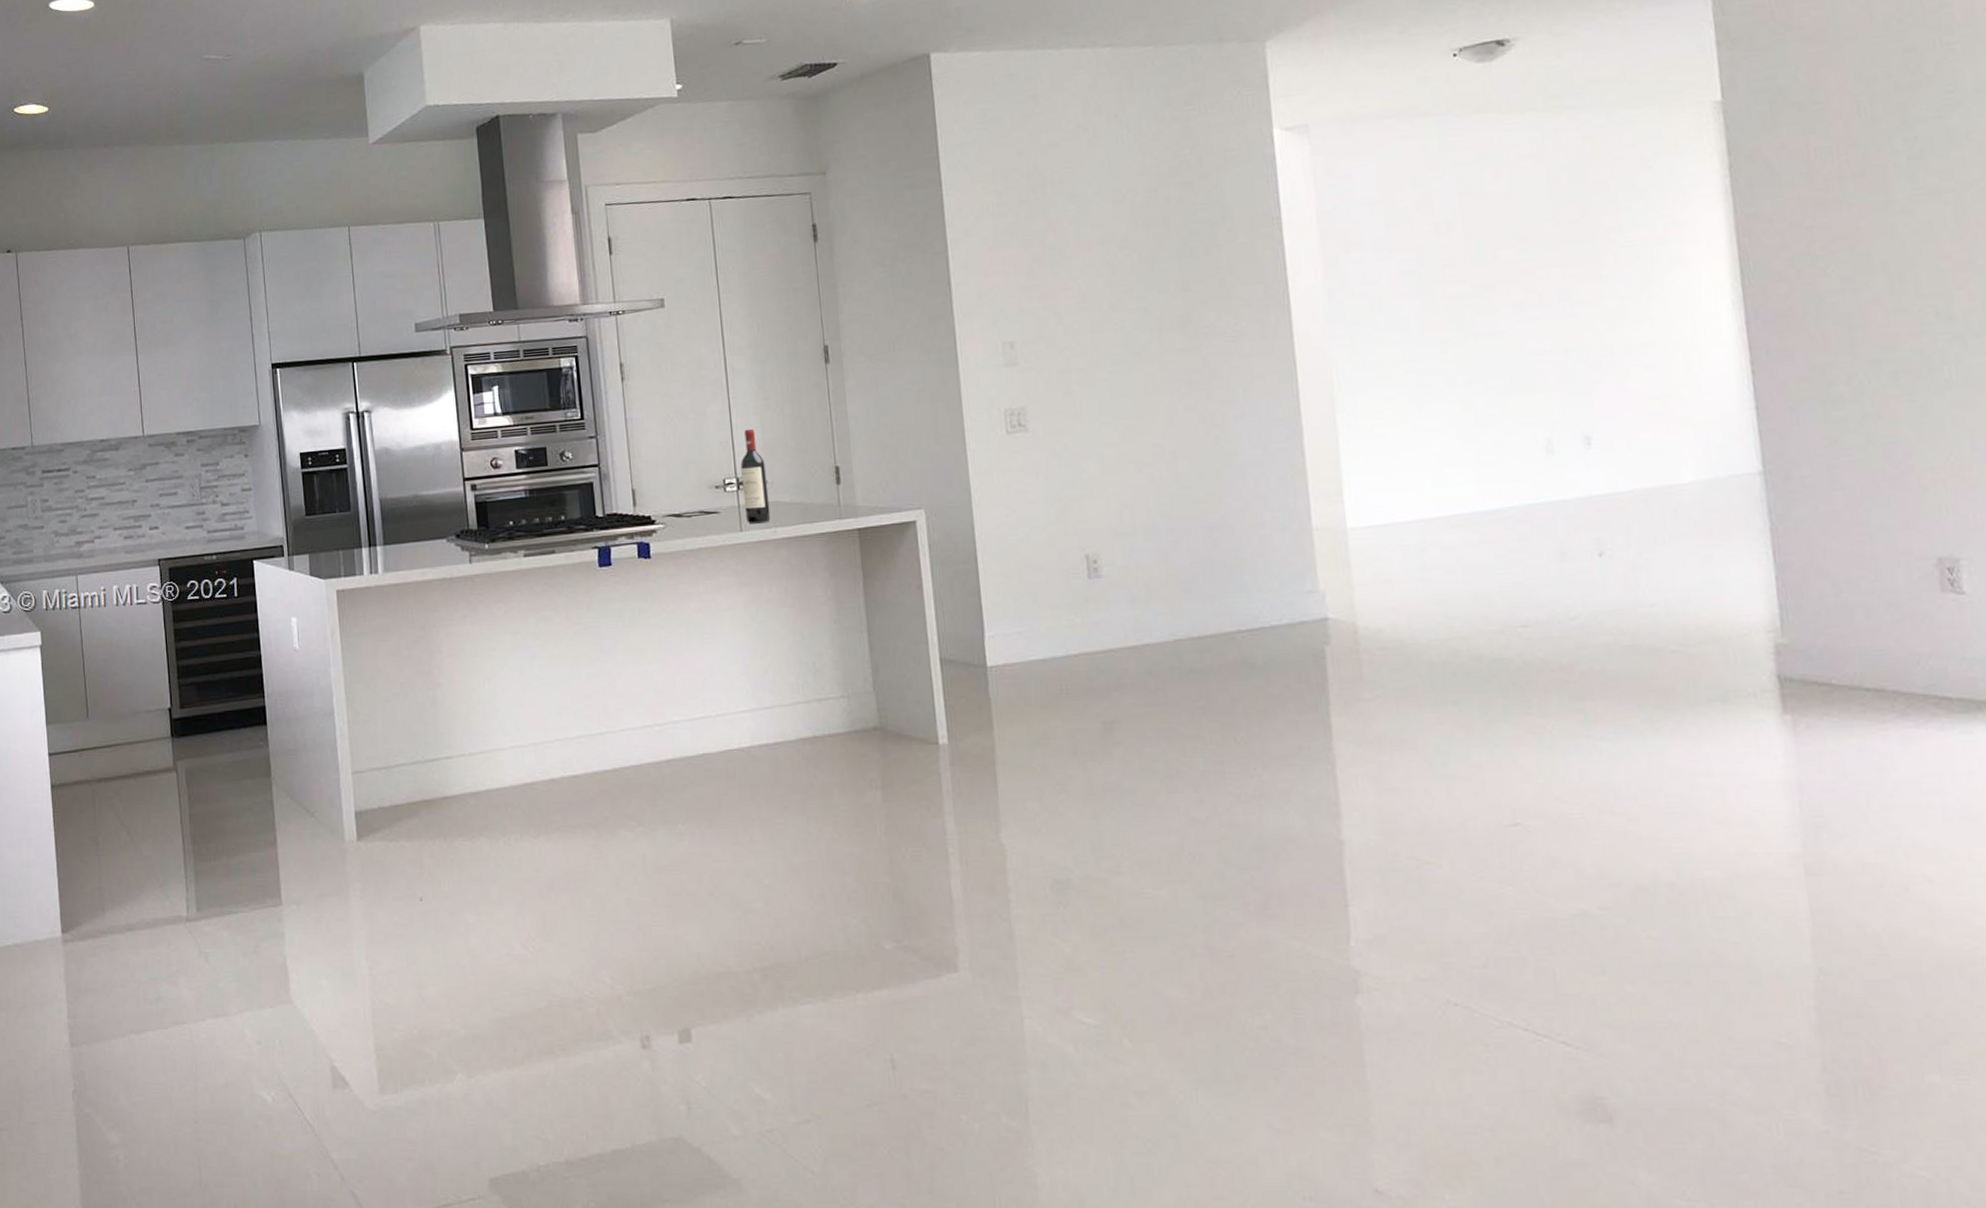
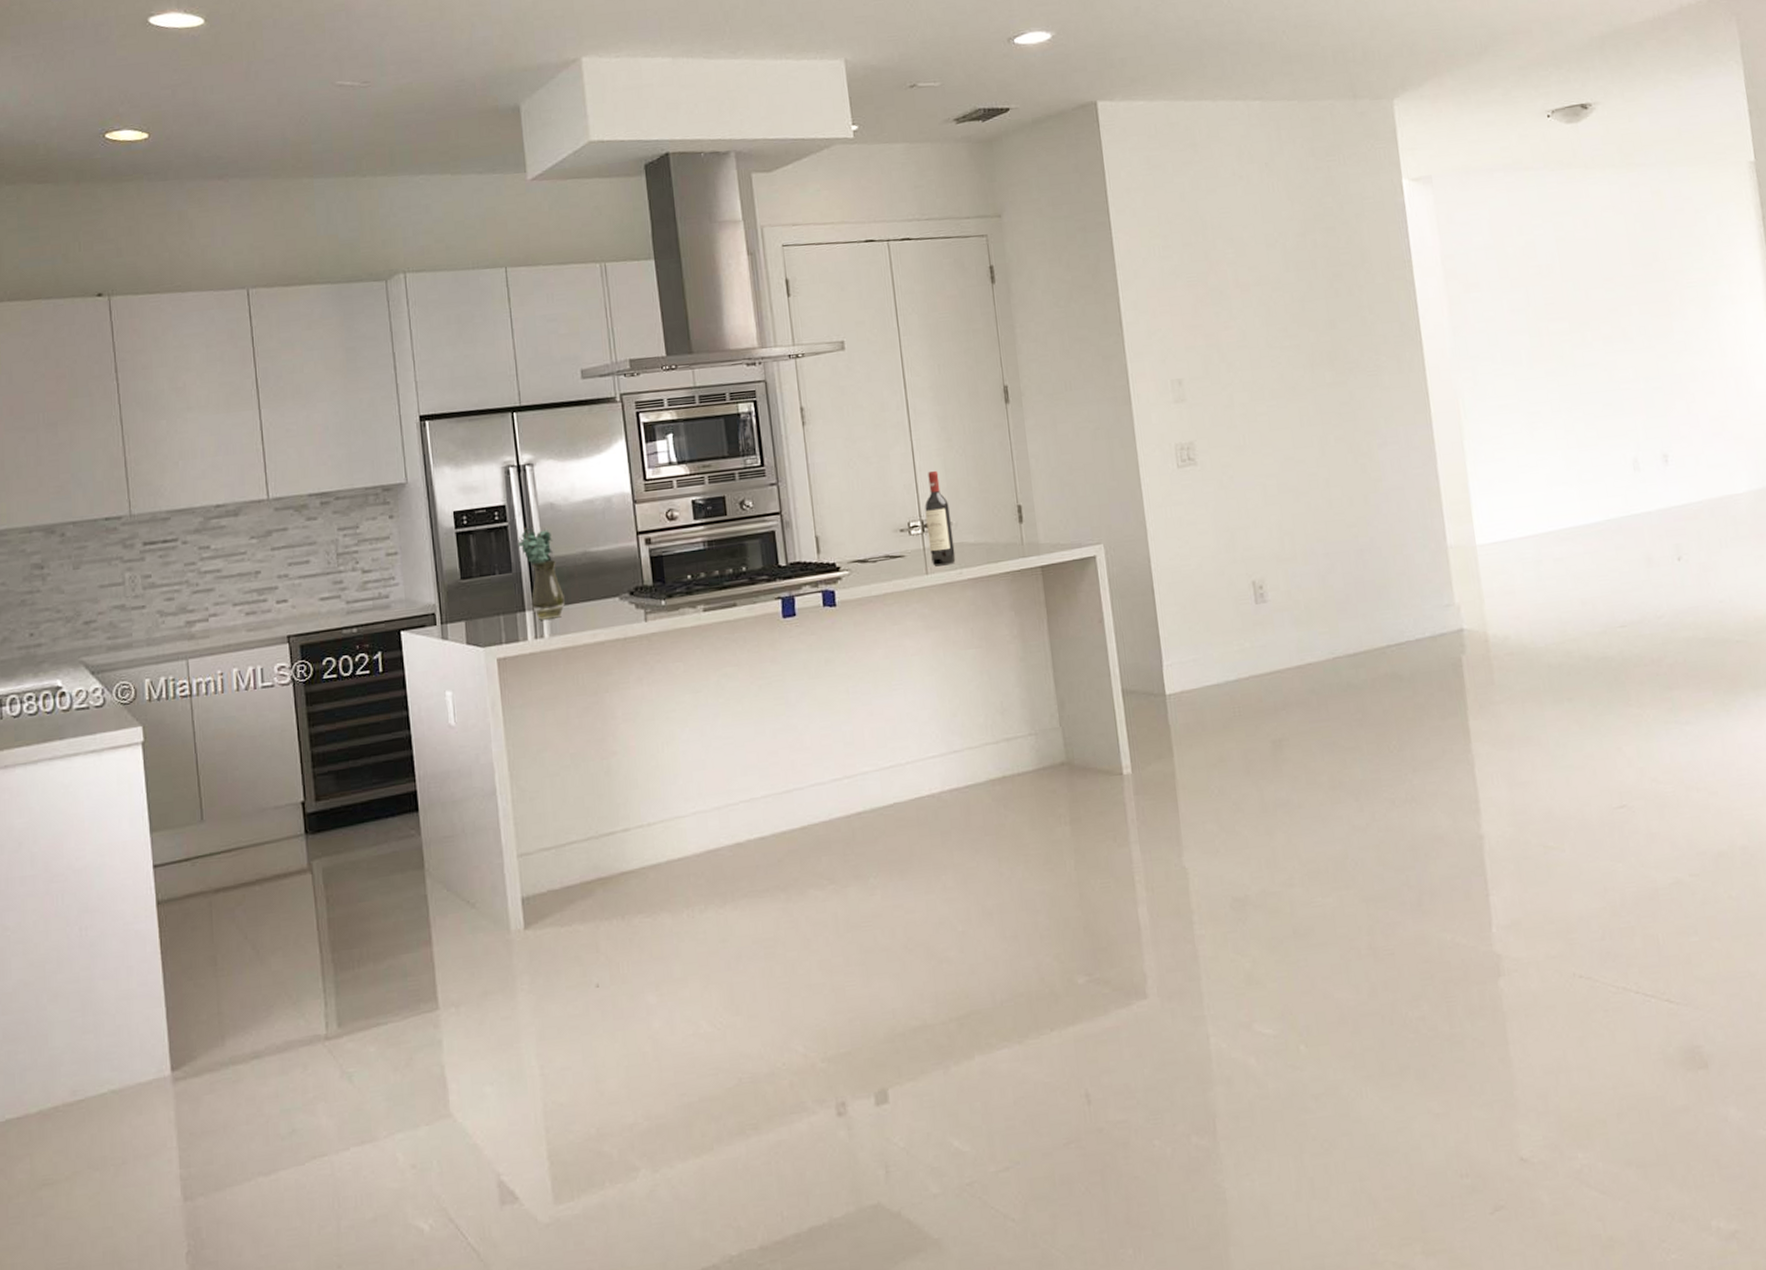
vase: none [356,470,397,557] -> present [518,527,565,620]

